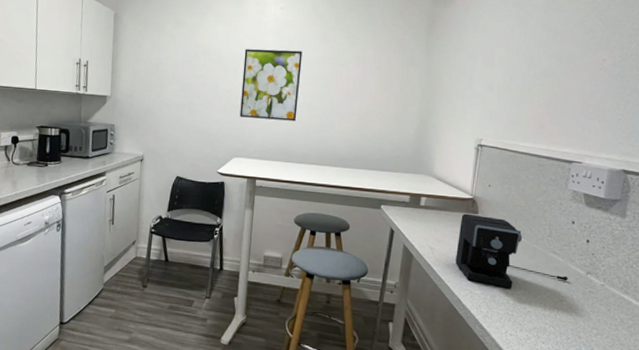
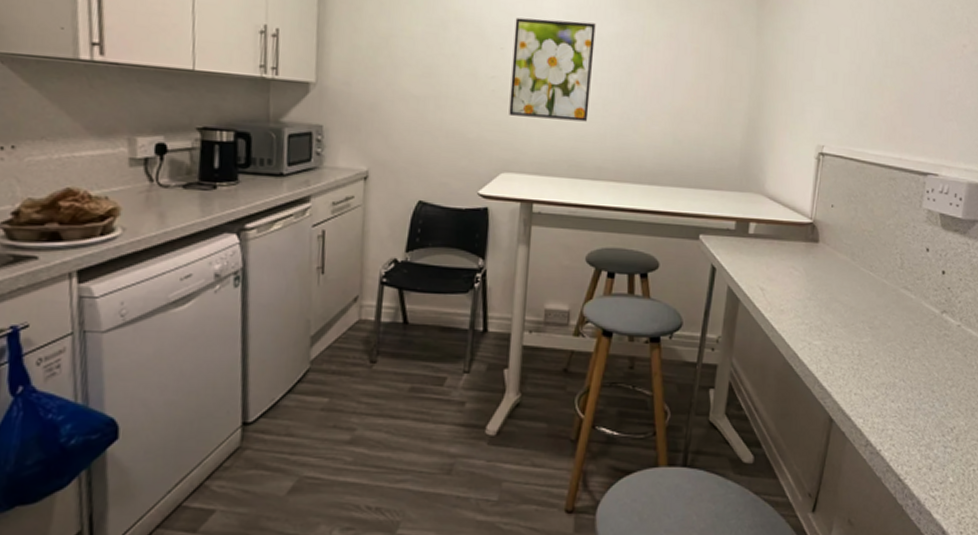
coffee maker: present [455,213,568,289] -> none [791,242,921,336]

